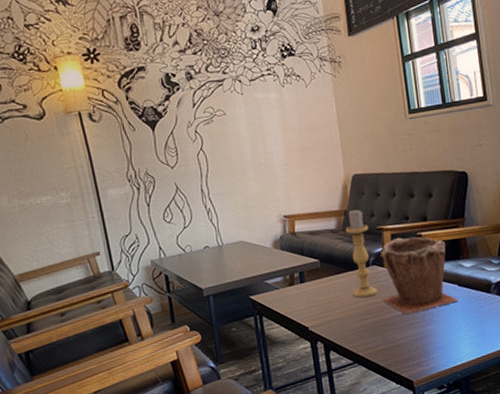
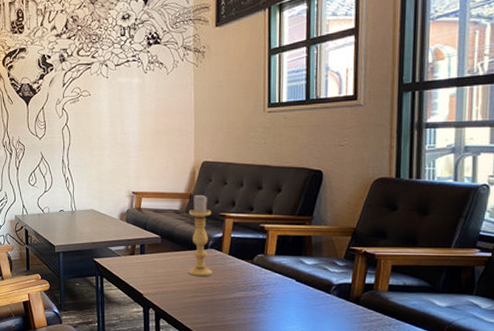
plant pot: present [380,236,458,314] -> none [216,226,294,299]

